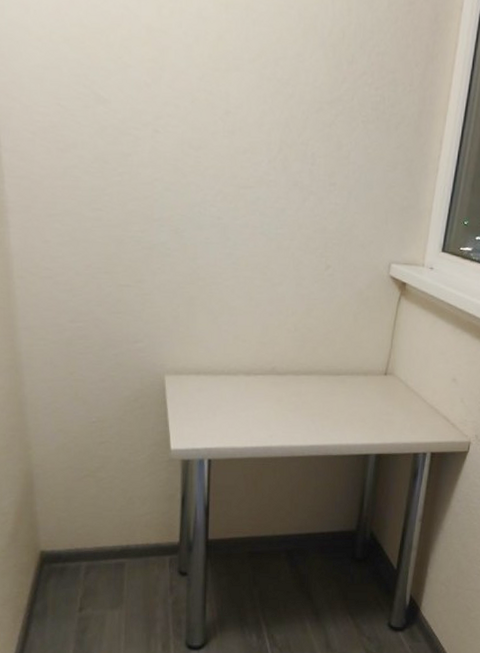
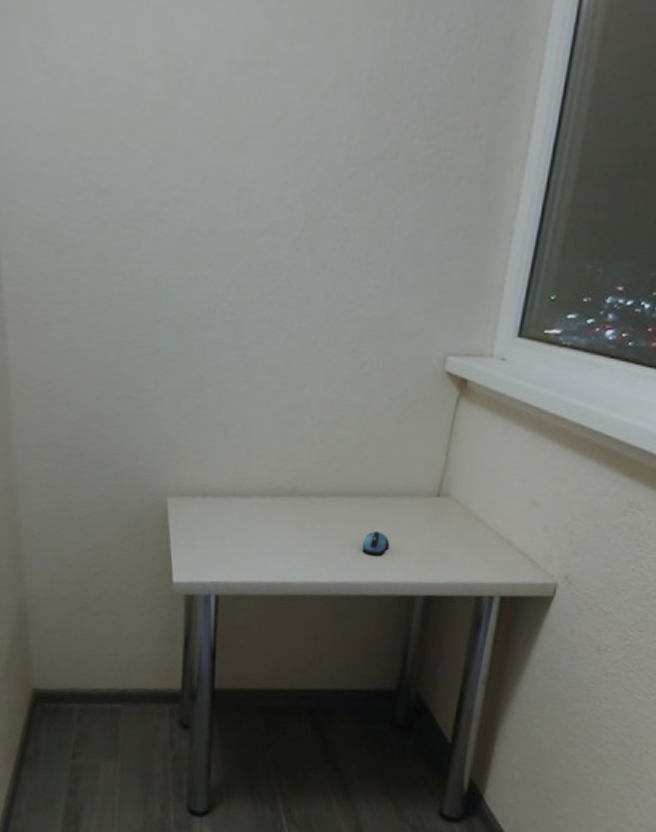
computer mouse: none [329,403,350,423] -> present [363,532,390,556]

